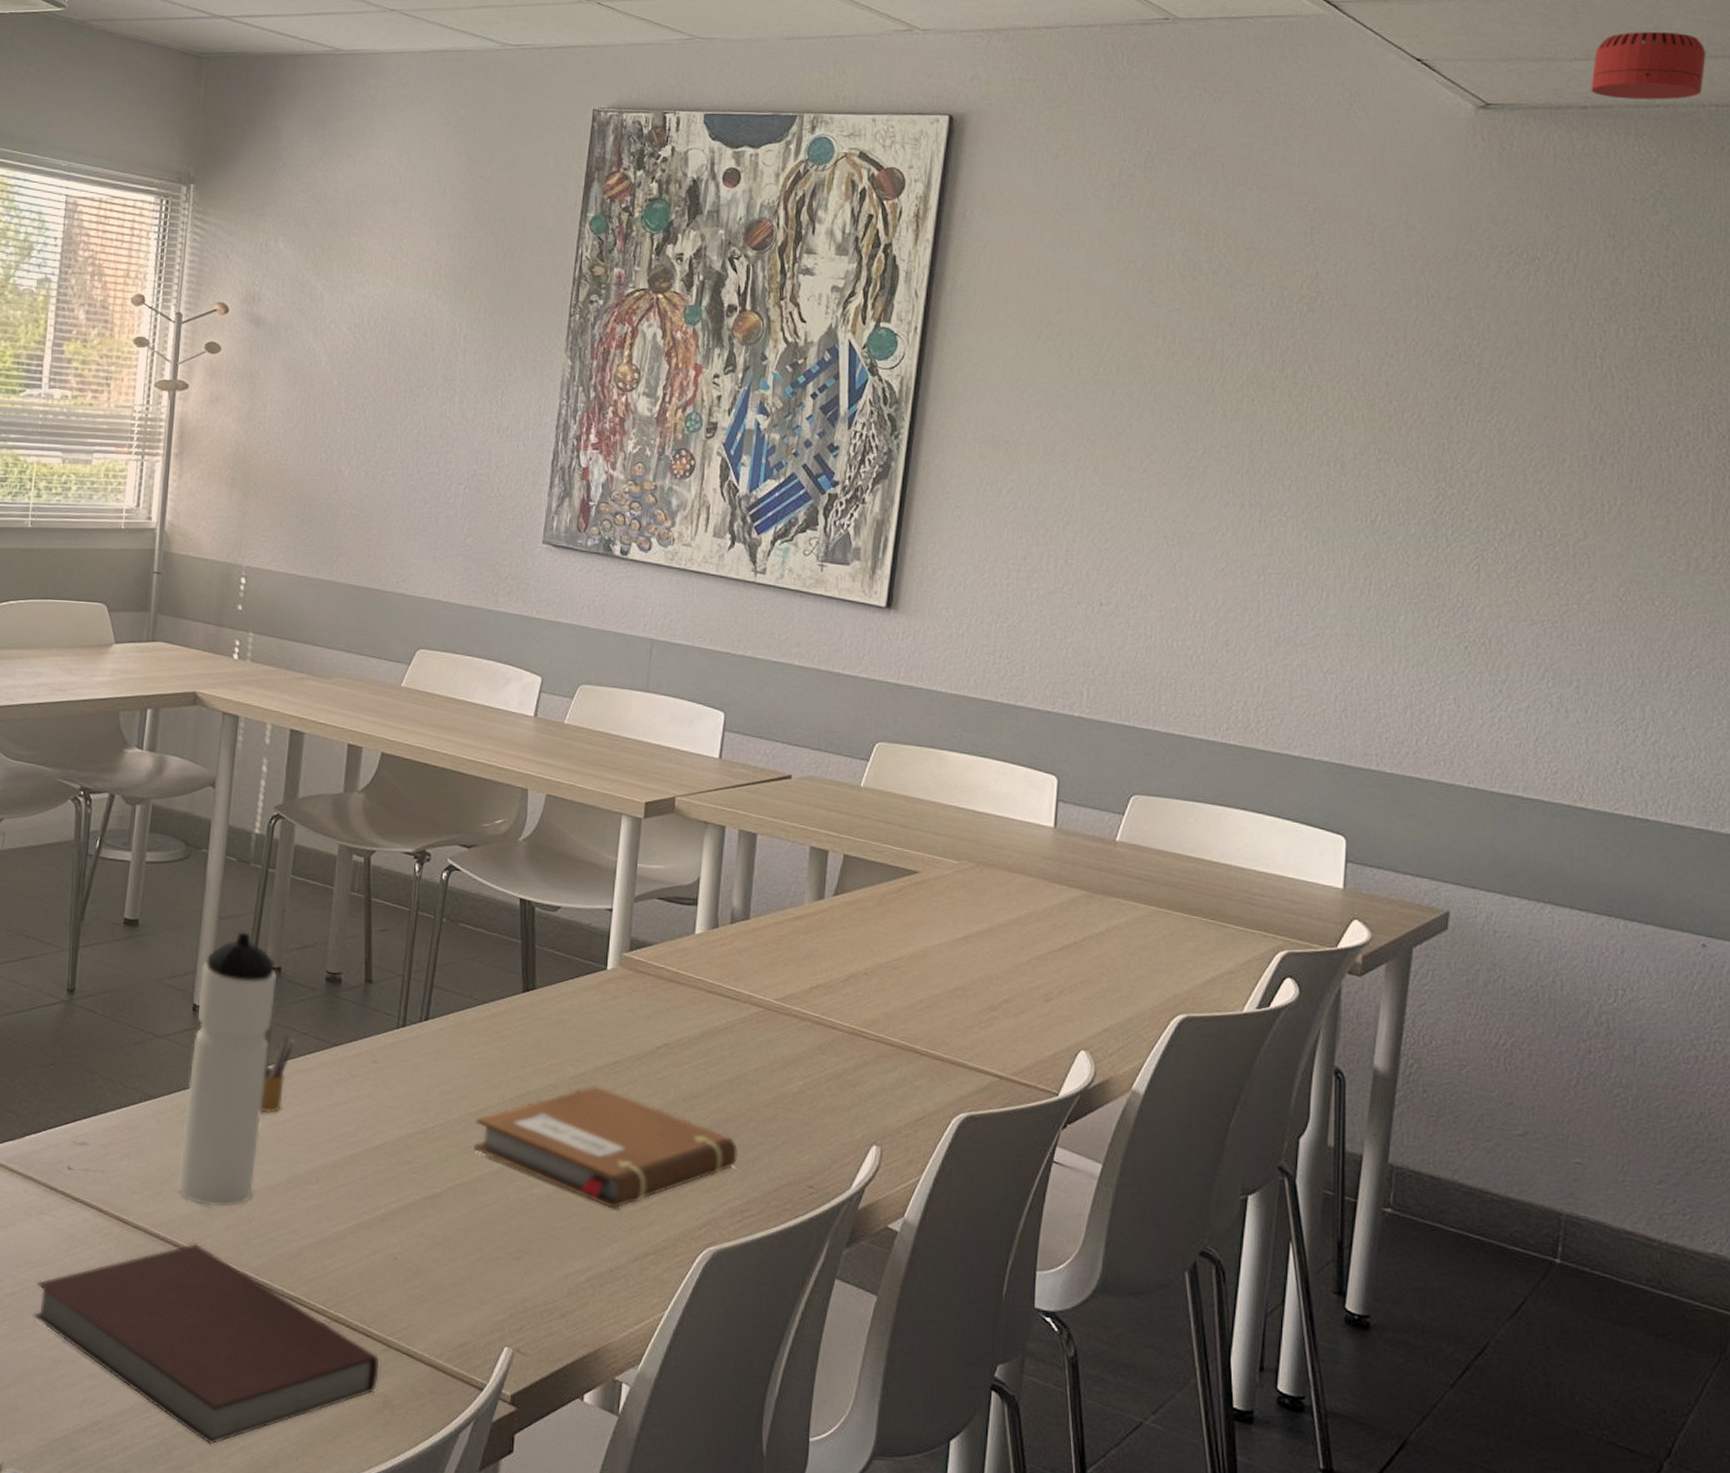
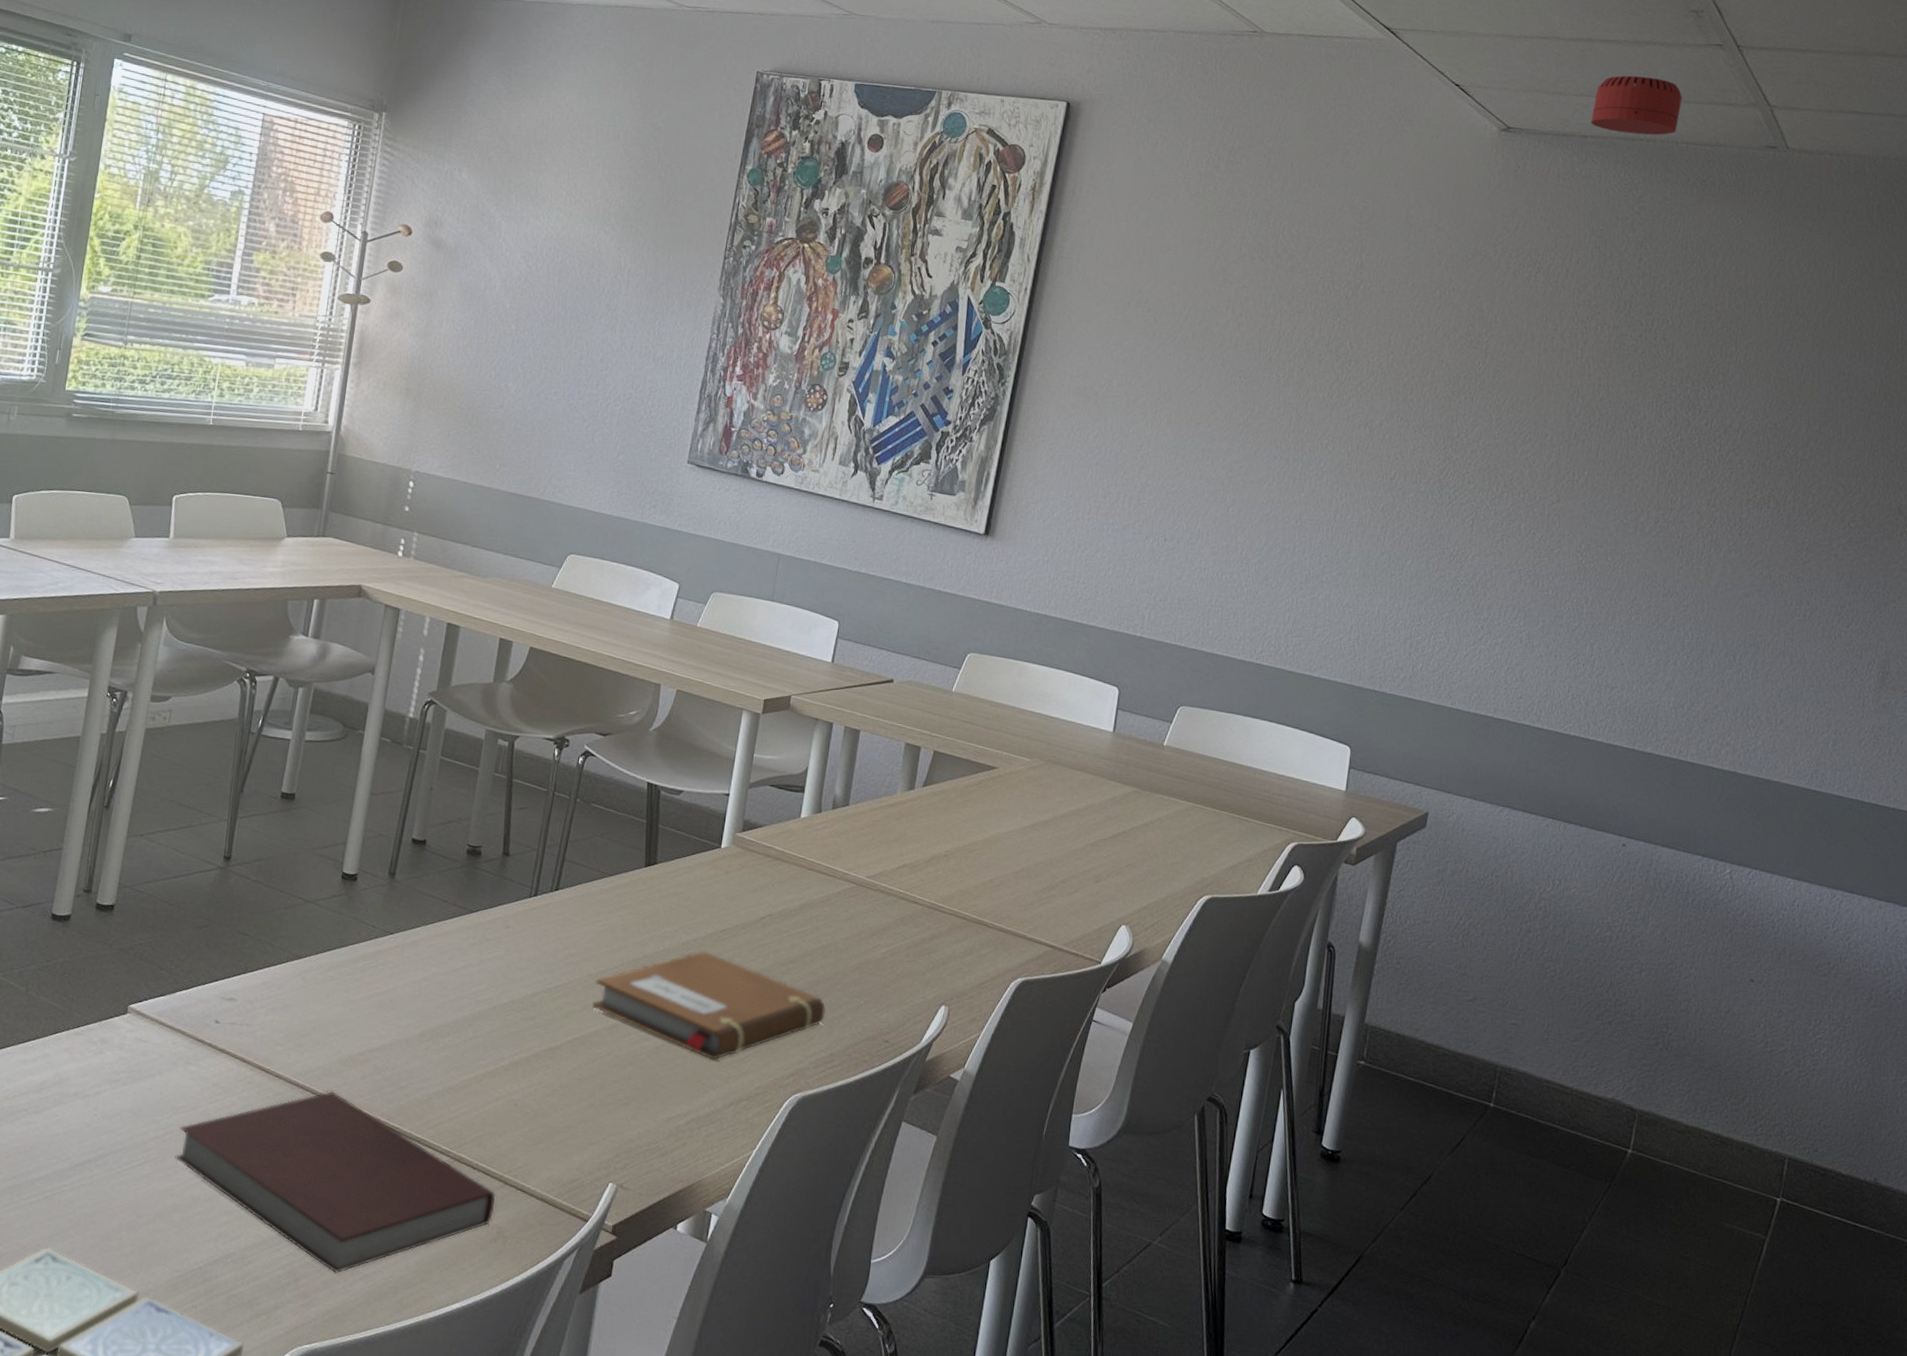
water bottle: present [177,932,276,1207] -> none [317,807,422,1058]
pencil box: present [260,1022,296,1113] -> none [399,890,436,973]

